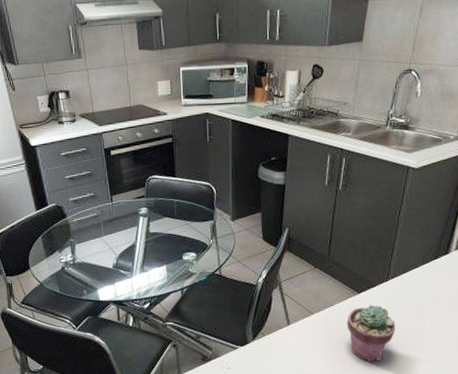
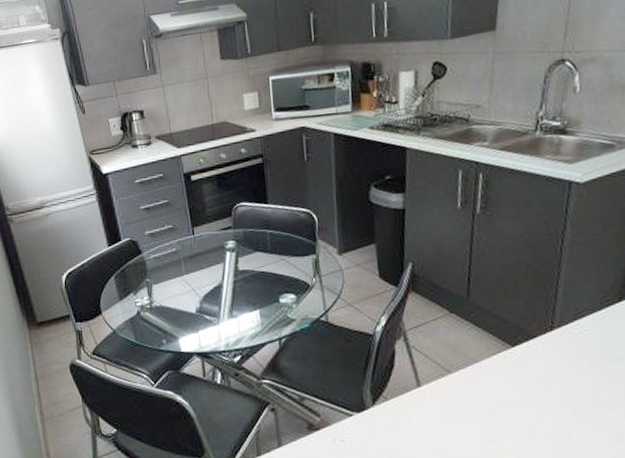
potted succulent: present [347,305,396,362] -> none [498,362,570,439]

